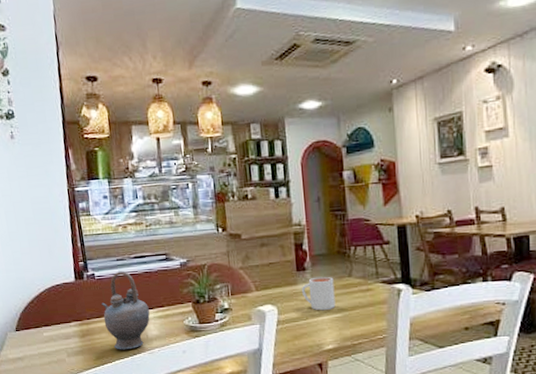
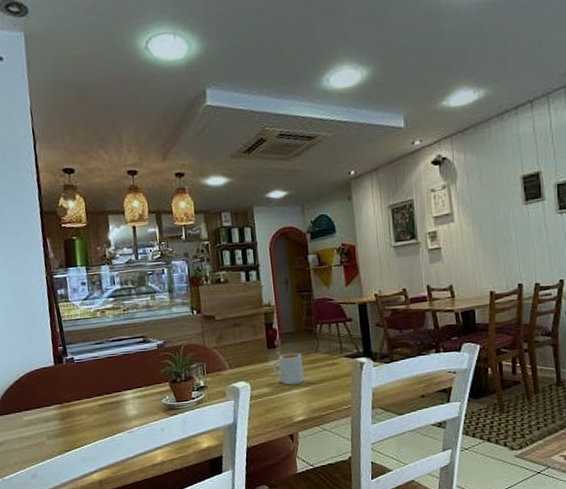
teapot: present [101,271,150,350] -> none [81,354,129,431]

